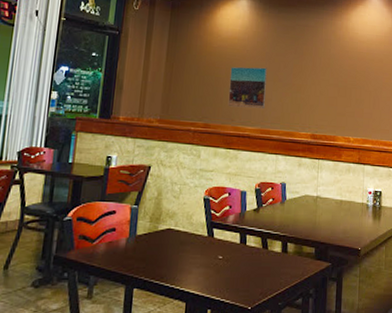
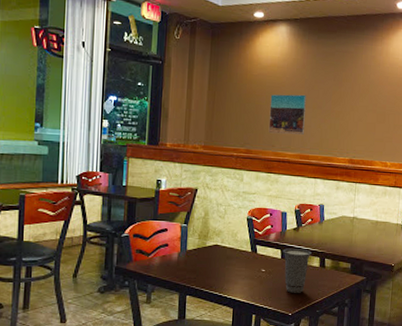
cup: none [242,230,273,283] -> present [283,247,312,293]

